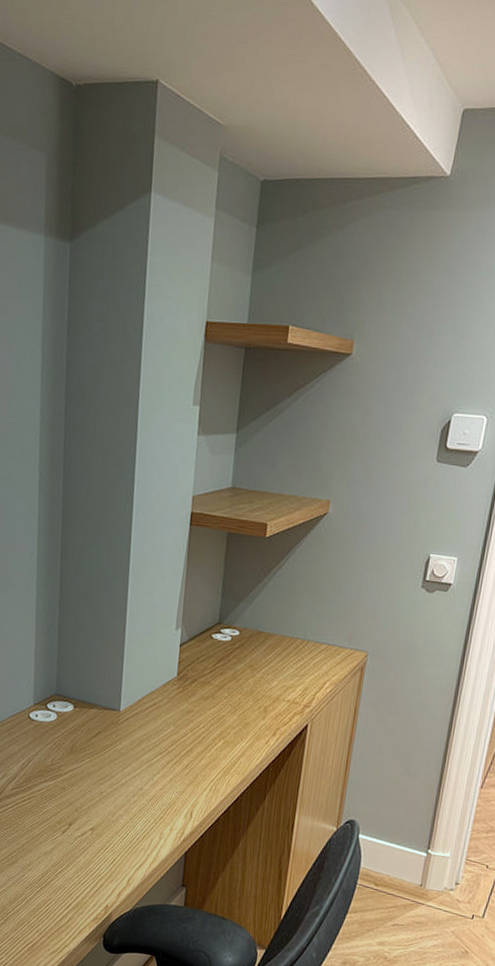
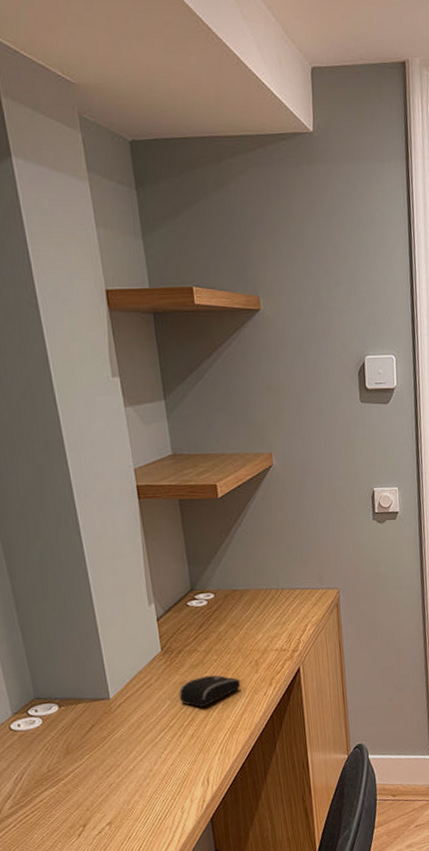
computer mouse: none [183,710,246,741] -> present [178,675,241,707]

